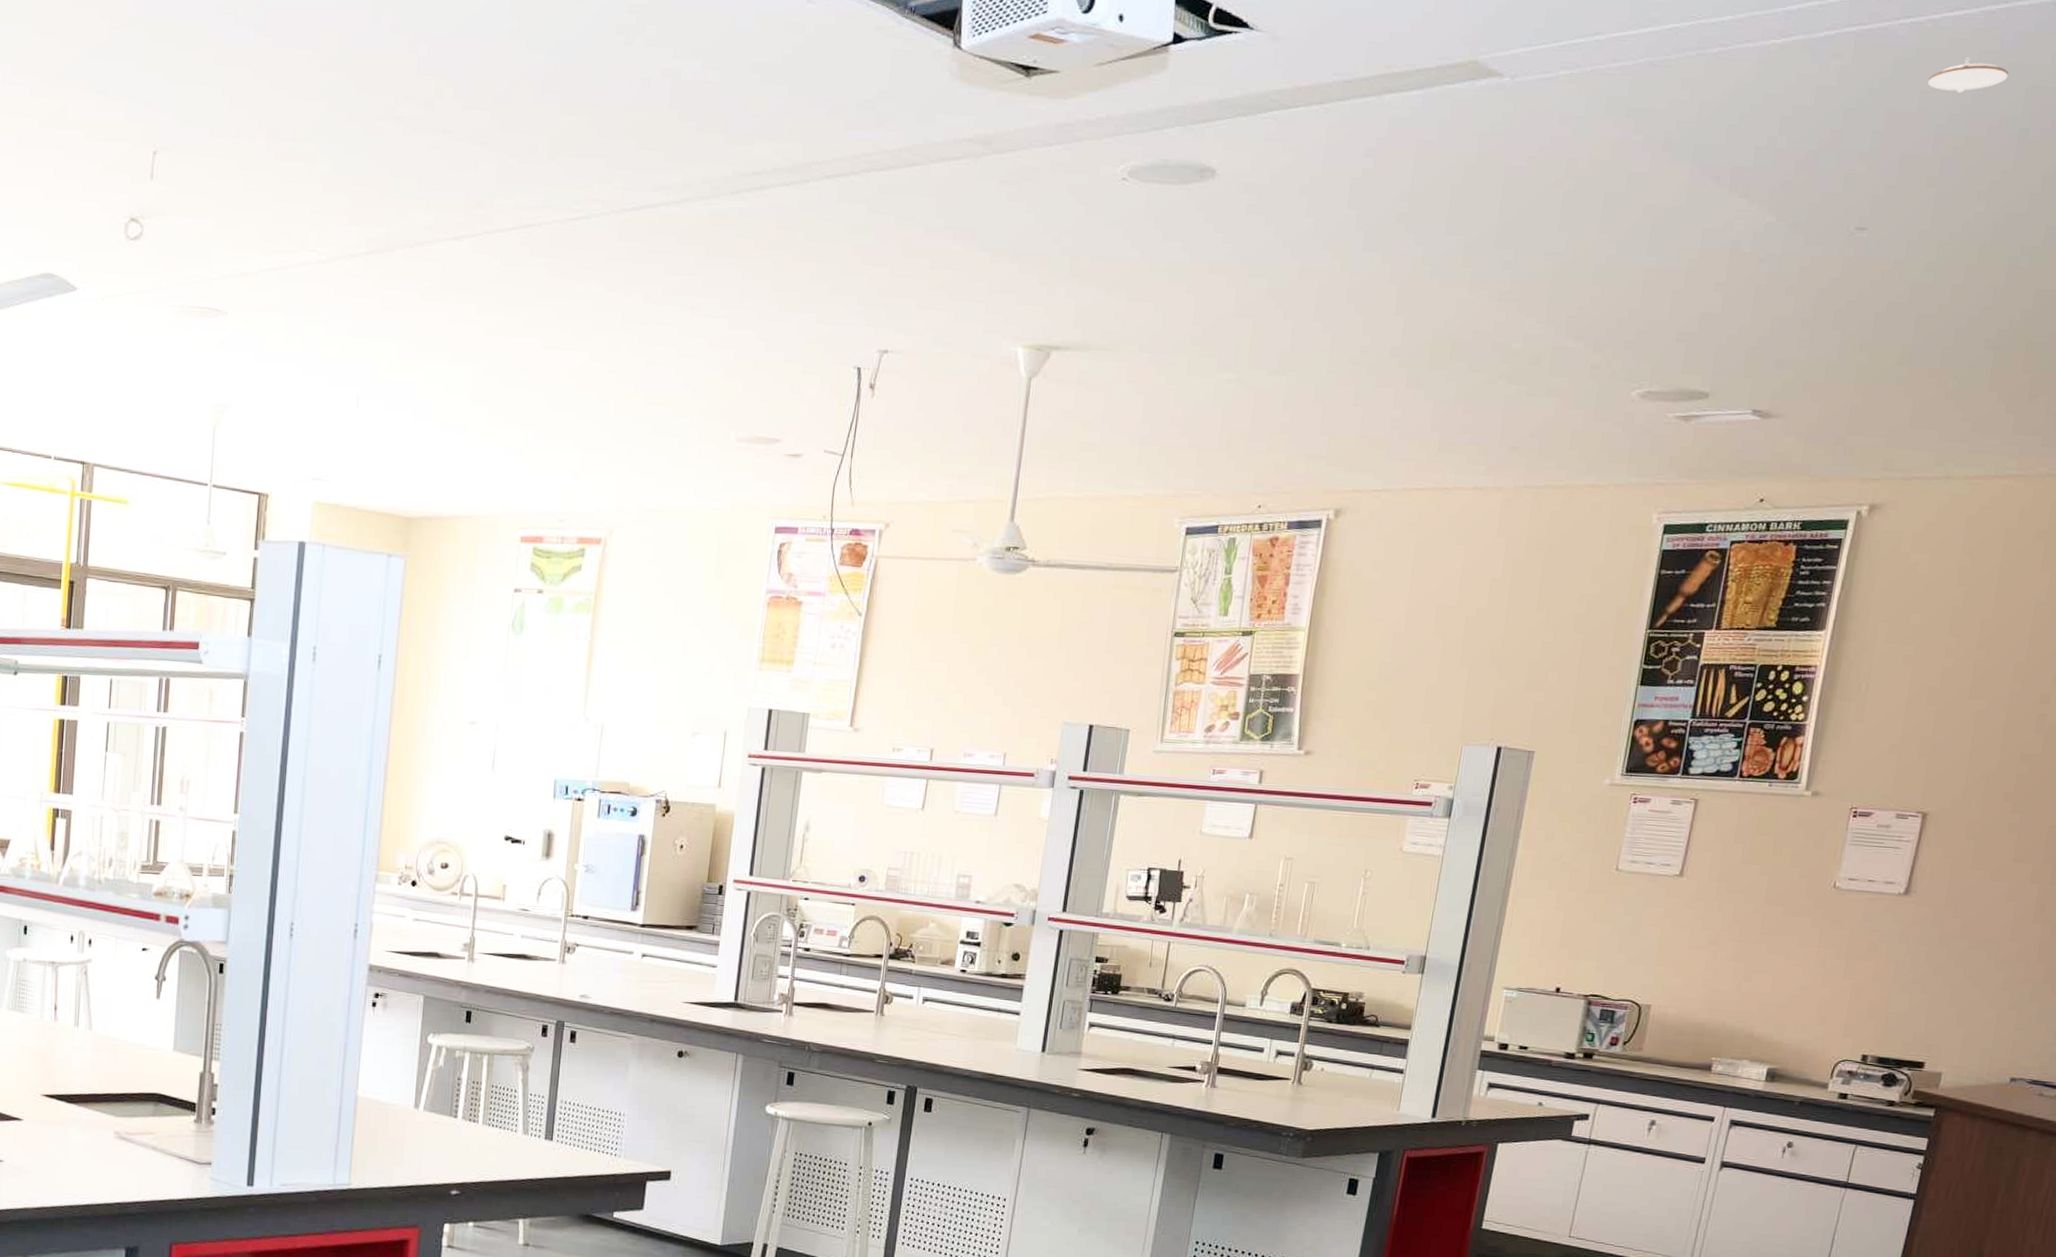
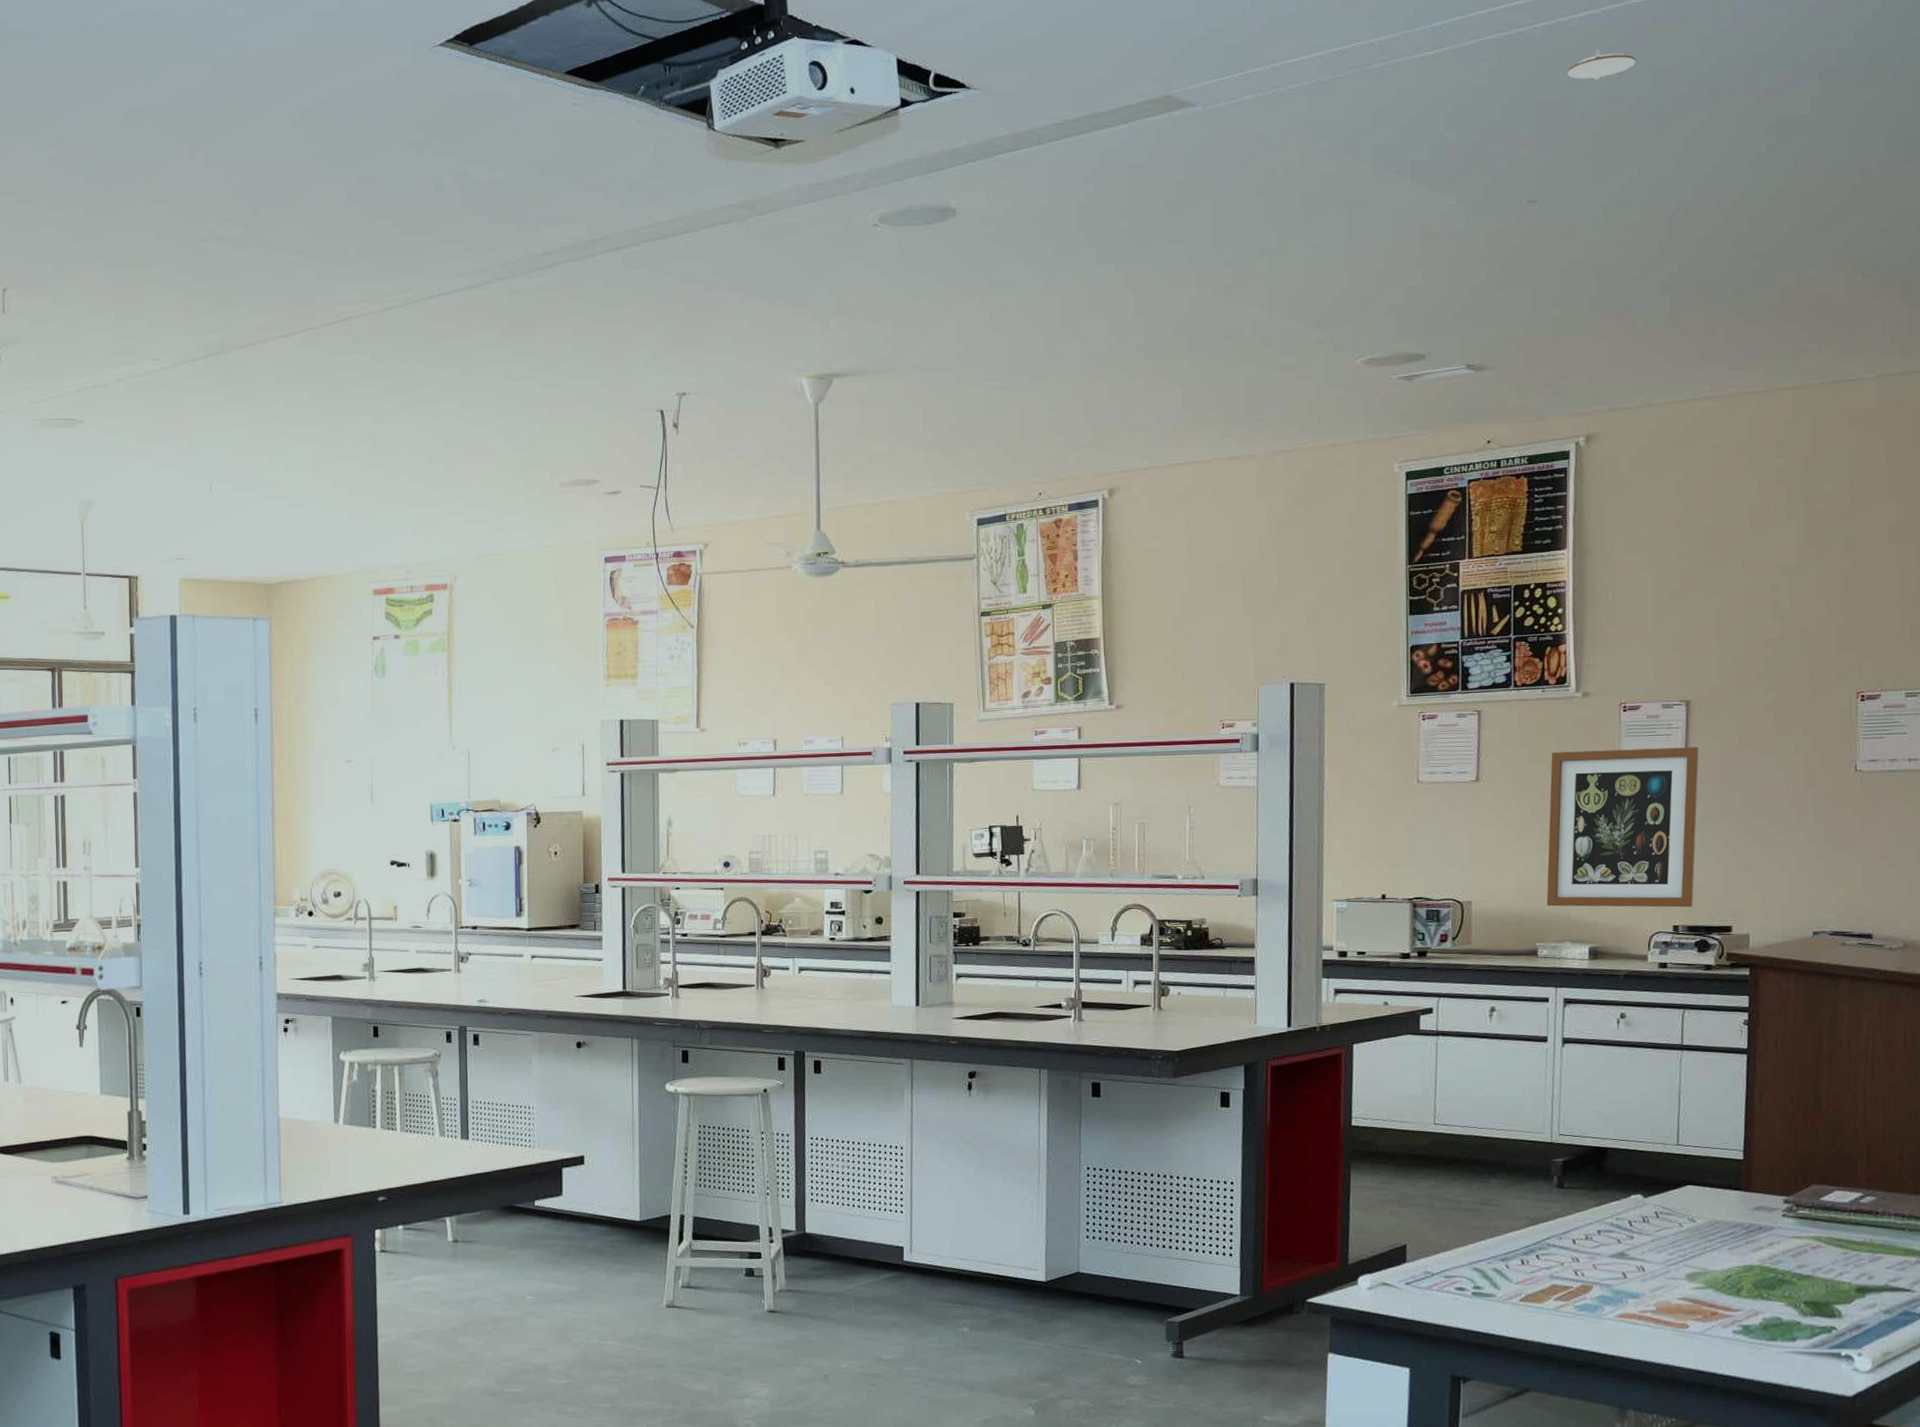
wall art: none [1730,853,1927,1037] -> present [1546,747,1699,908]

